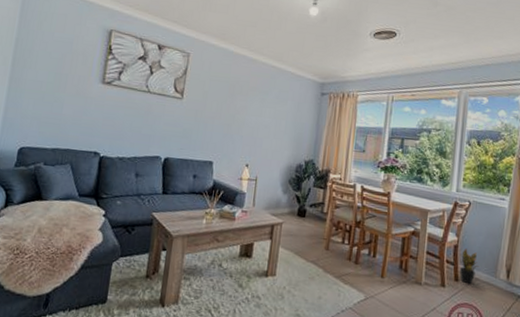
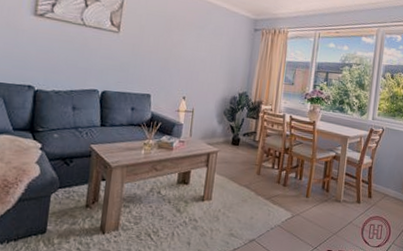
potted plant: present [459,249,480,285] -> none [372,169,389,200]

